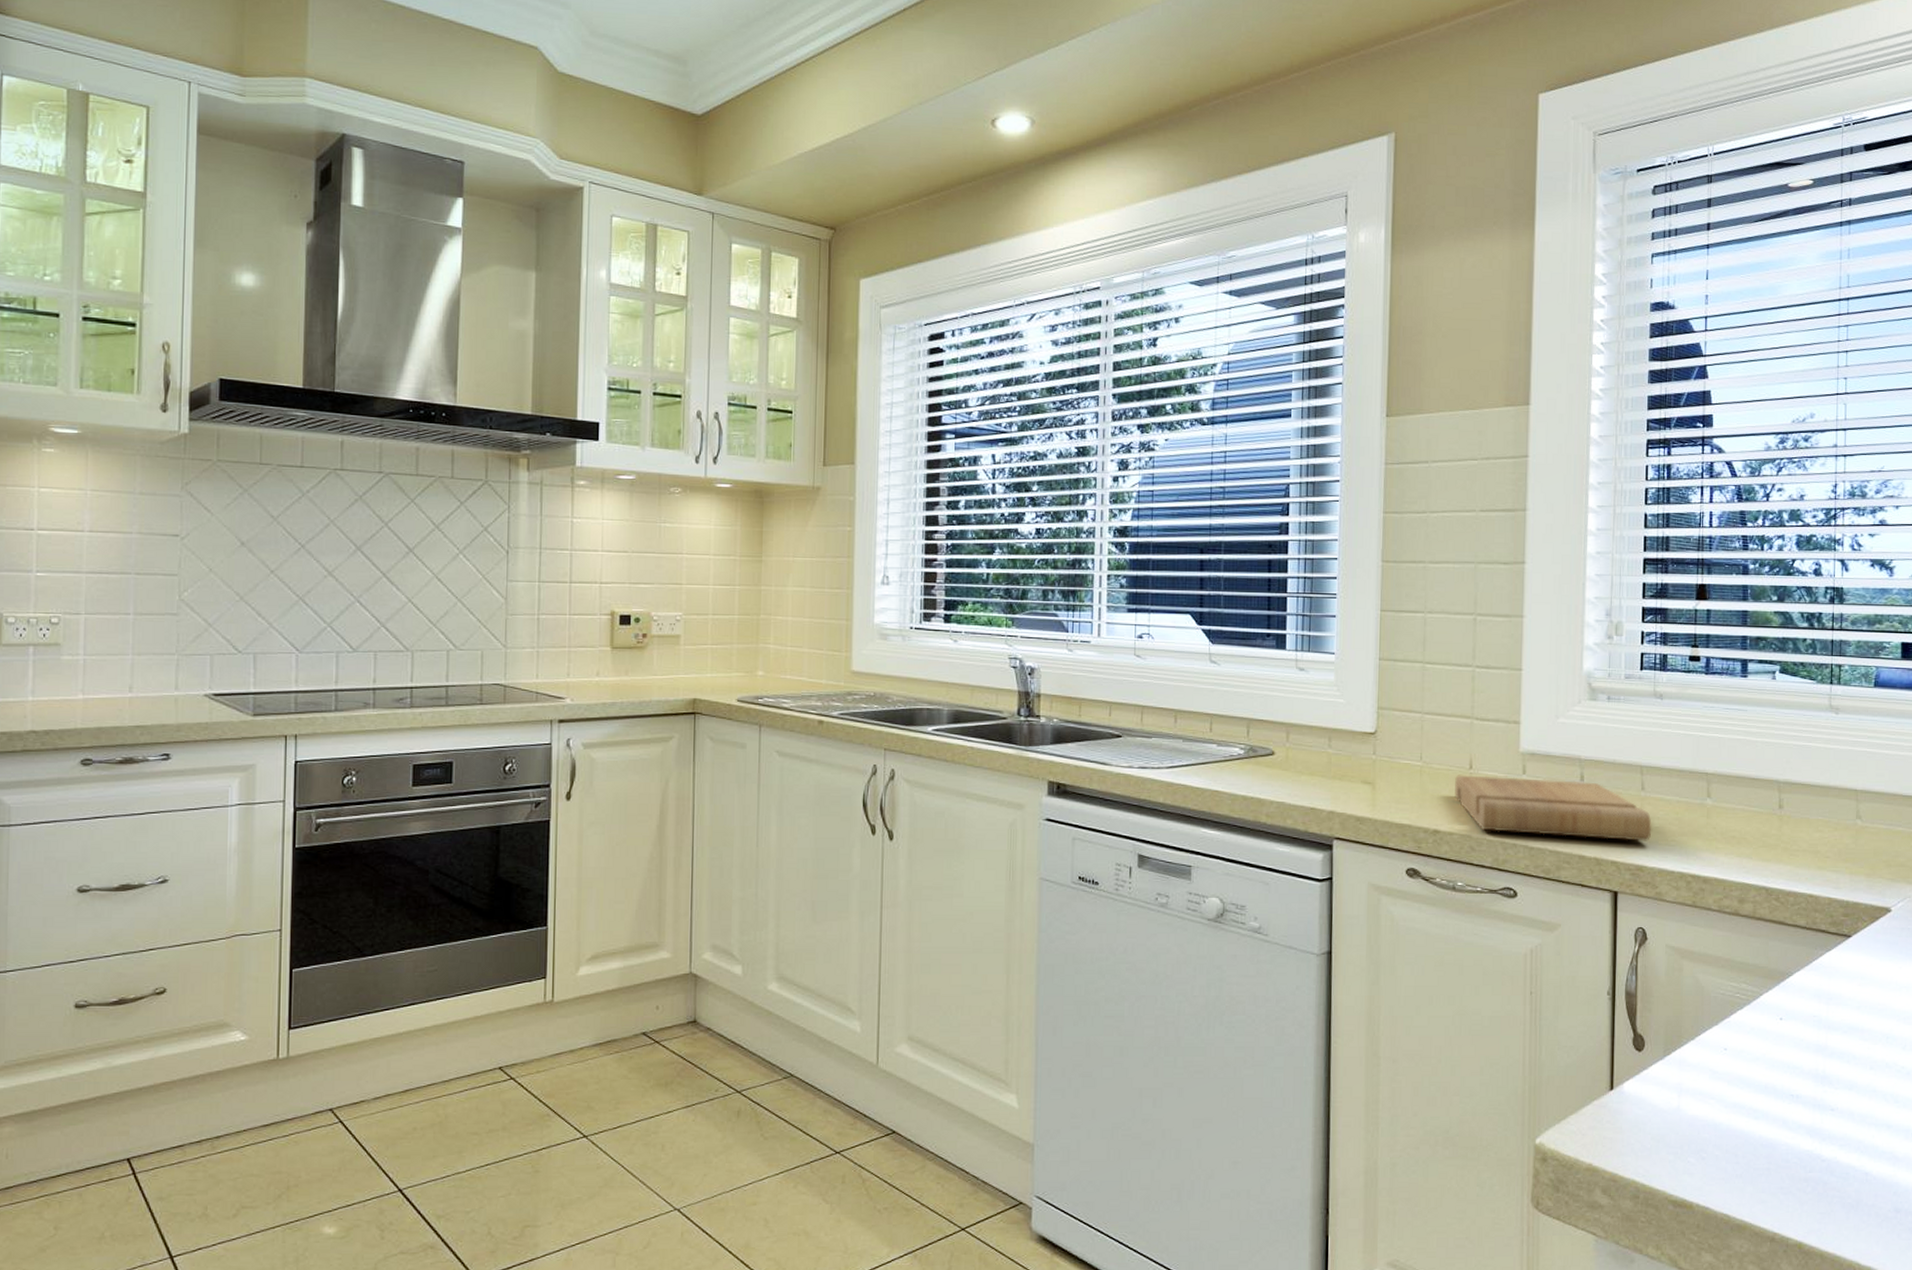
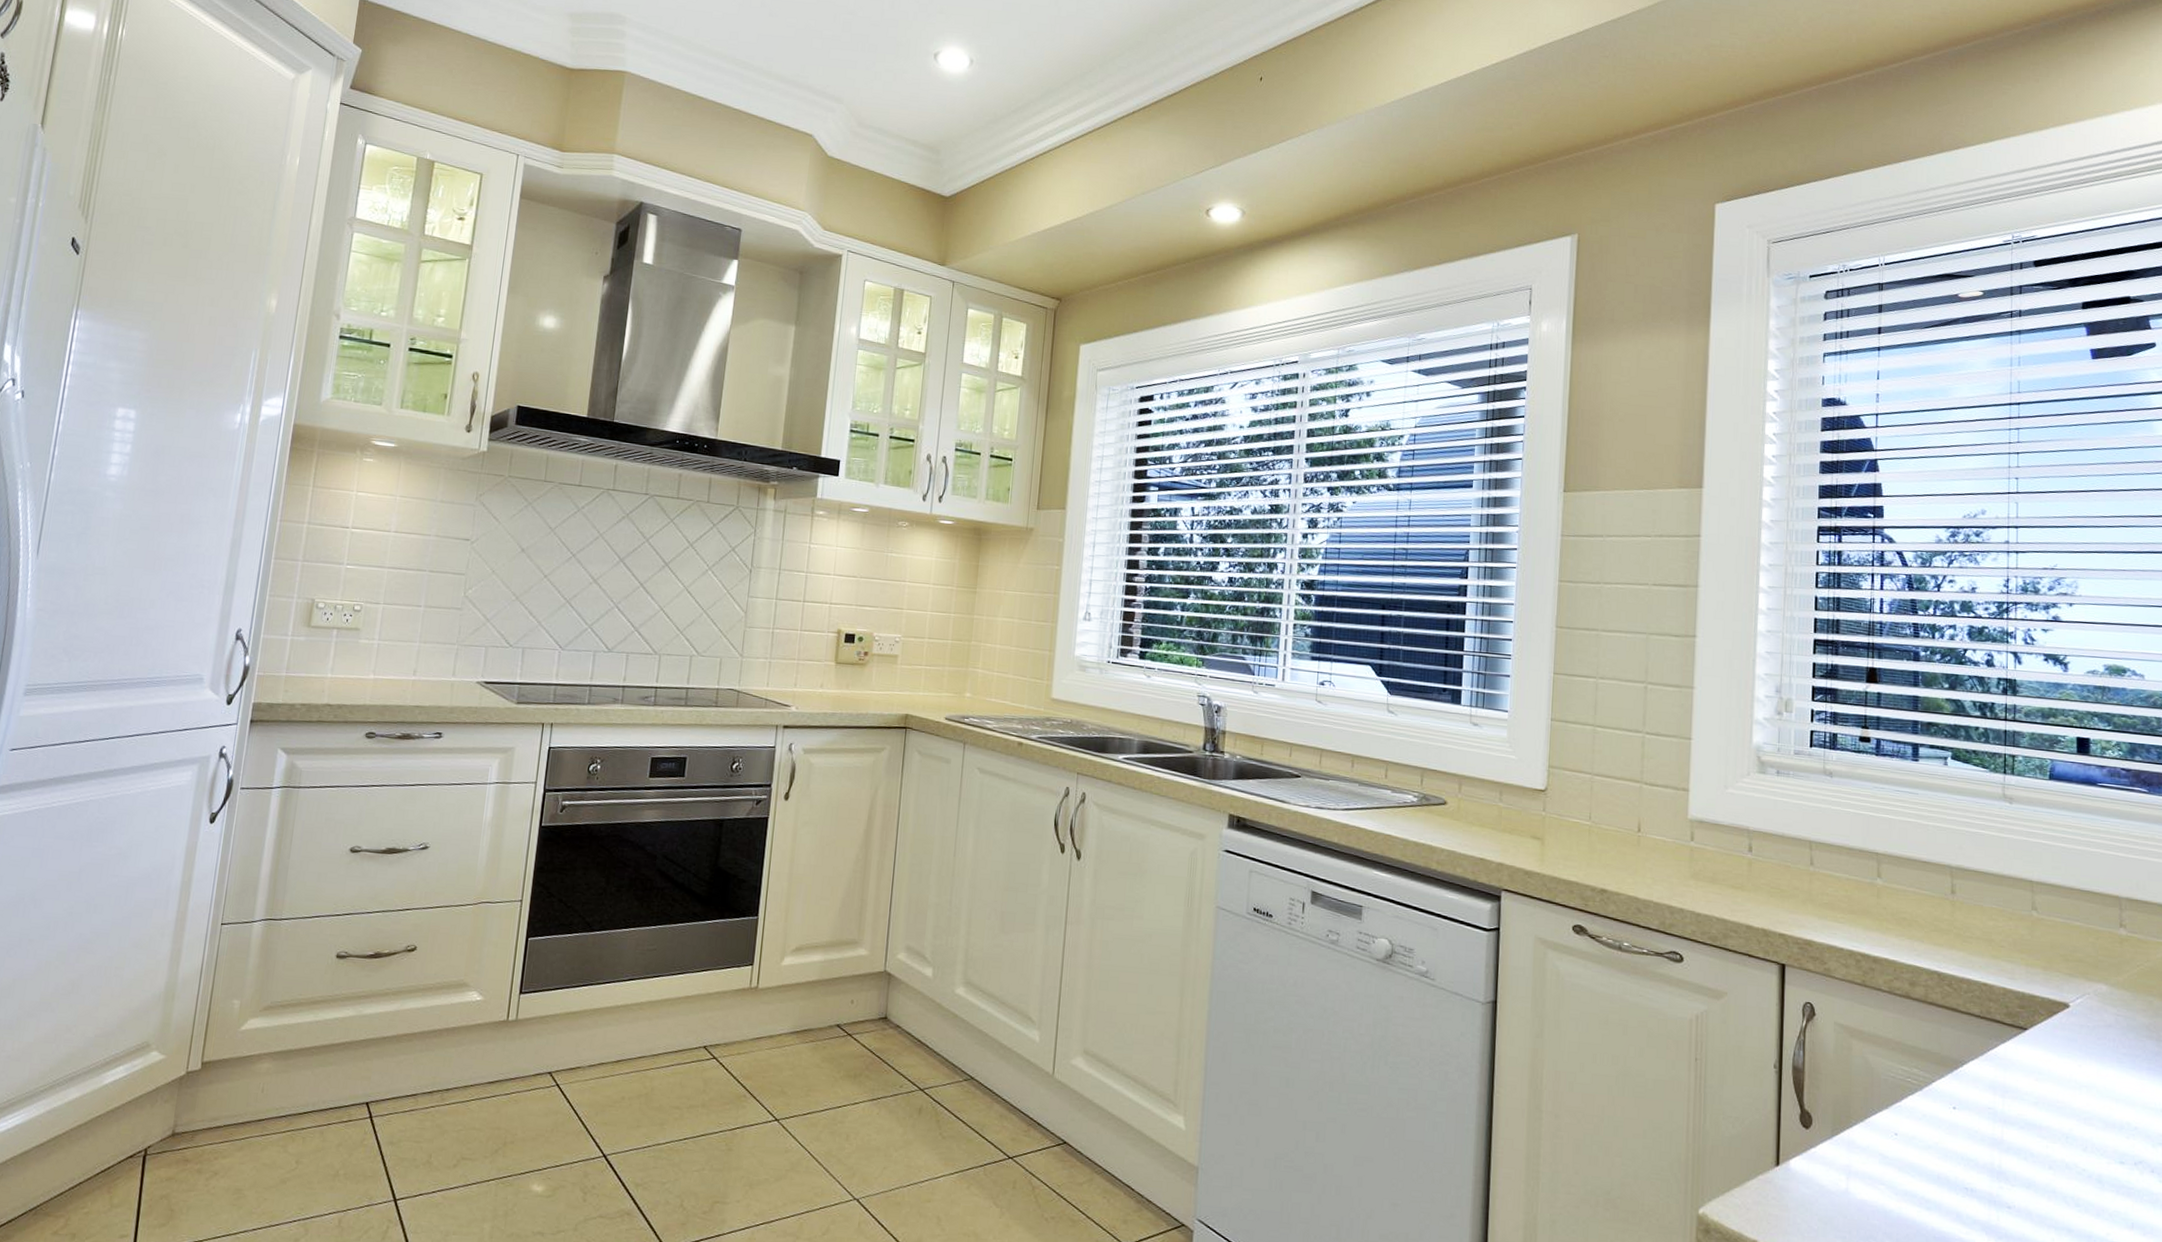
cutting board: present [1455,775,1652,841] -> none [1622,837,1821,917]

